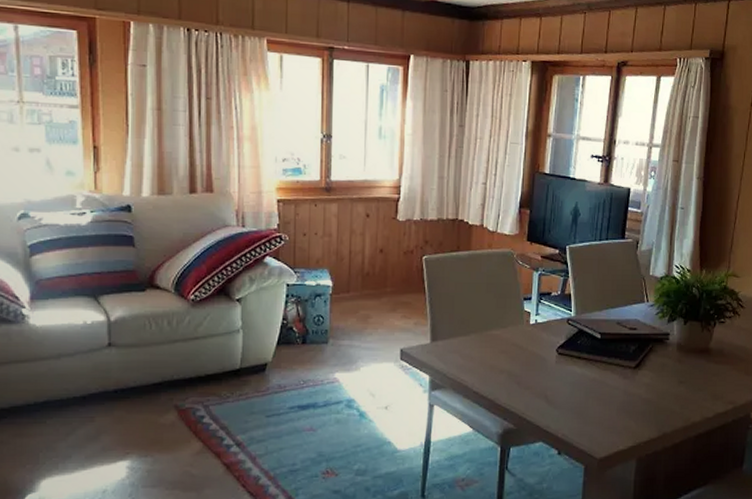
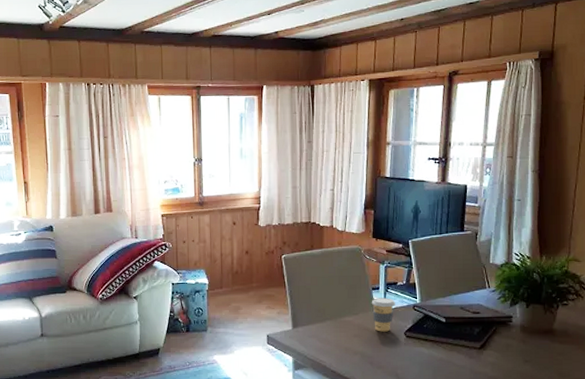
coffee cup: none [521,309,548,348] -> present [371,297,395,332]

